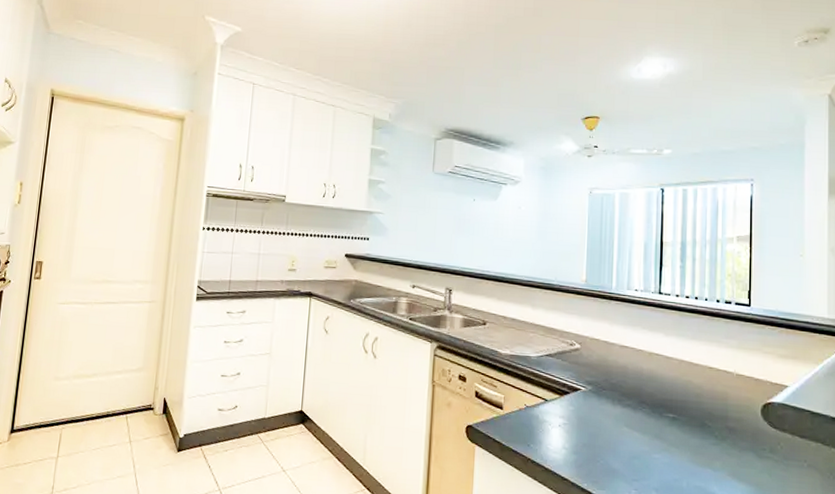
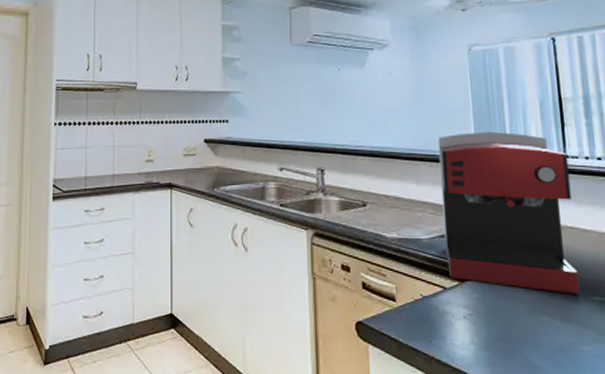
coffee maker: none [550,266,662,411] -> present [437,131,580,295]

